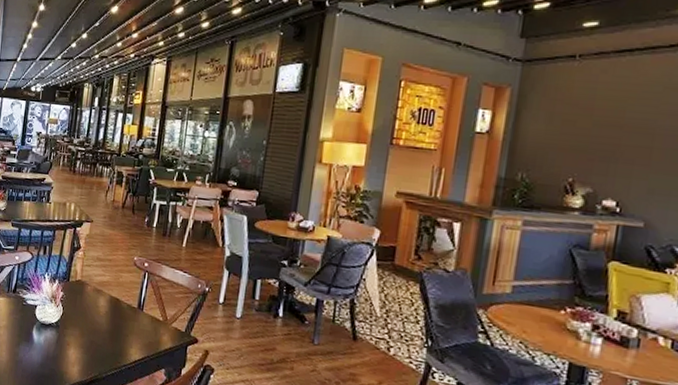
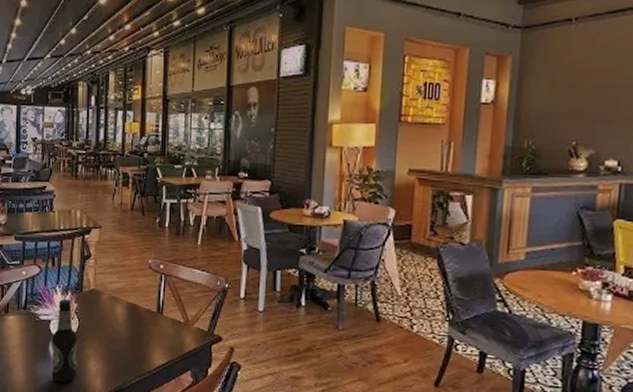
bottle: none [32,286,60,367] -> present [51,298,77,383]

